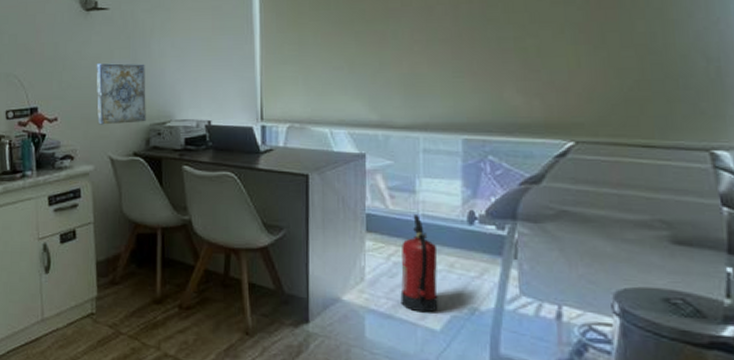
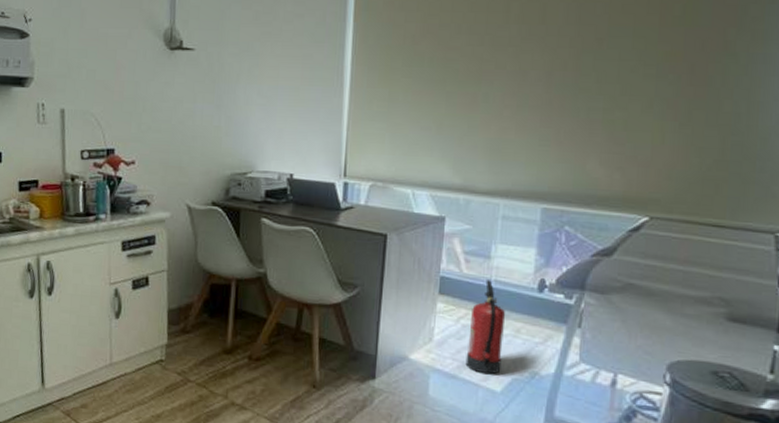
wall art: present [96,63,146,125] -> none [176,107,229,172]

